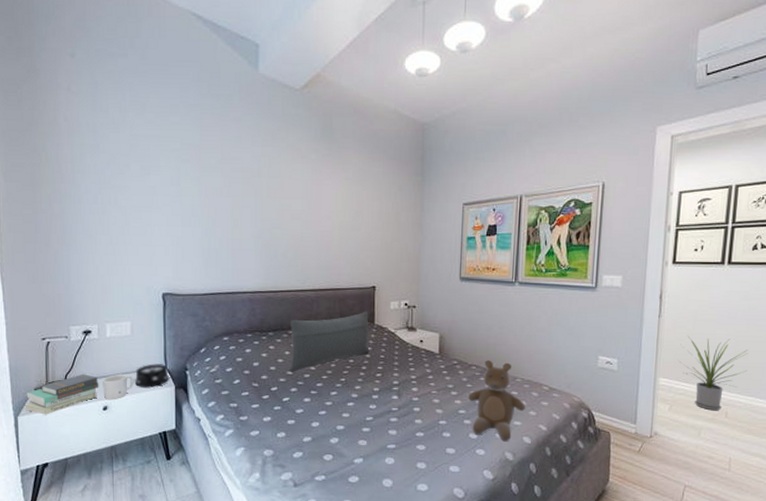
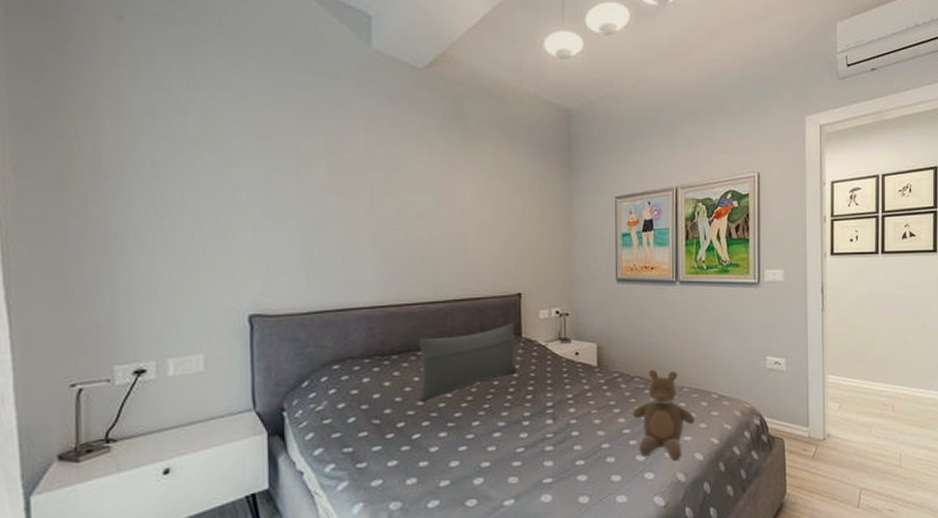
books: present [24,374,99,415] -> none [41,428,158,490]
mug: present [103,374,134,401] -> none [163,424,209,461]
alarm clock: present [135,364,169,387] -> none [211,405,259,439]
house plant: present [679,335,748,411] -> none [844,328,908,406]

